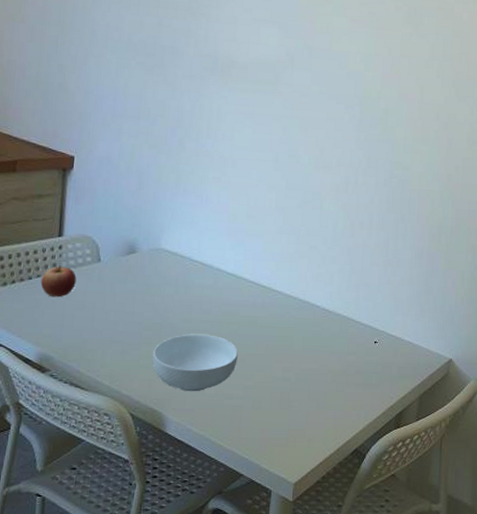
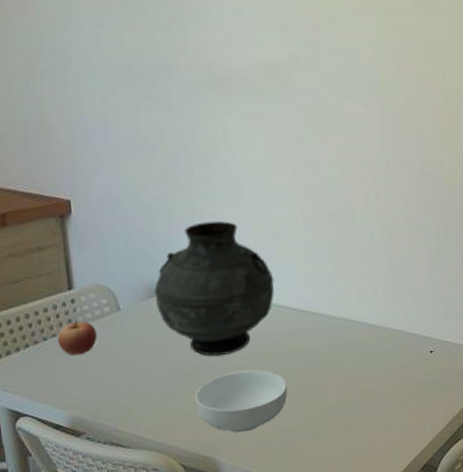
vase: none [133,192,242,316] -> present [154,220,274,356]

